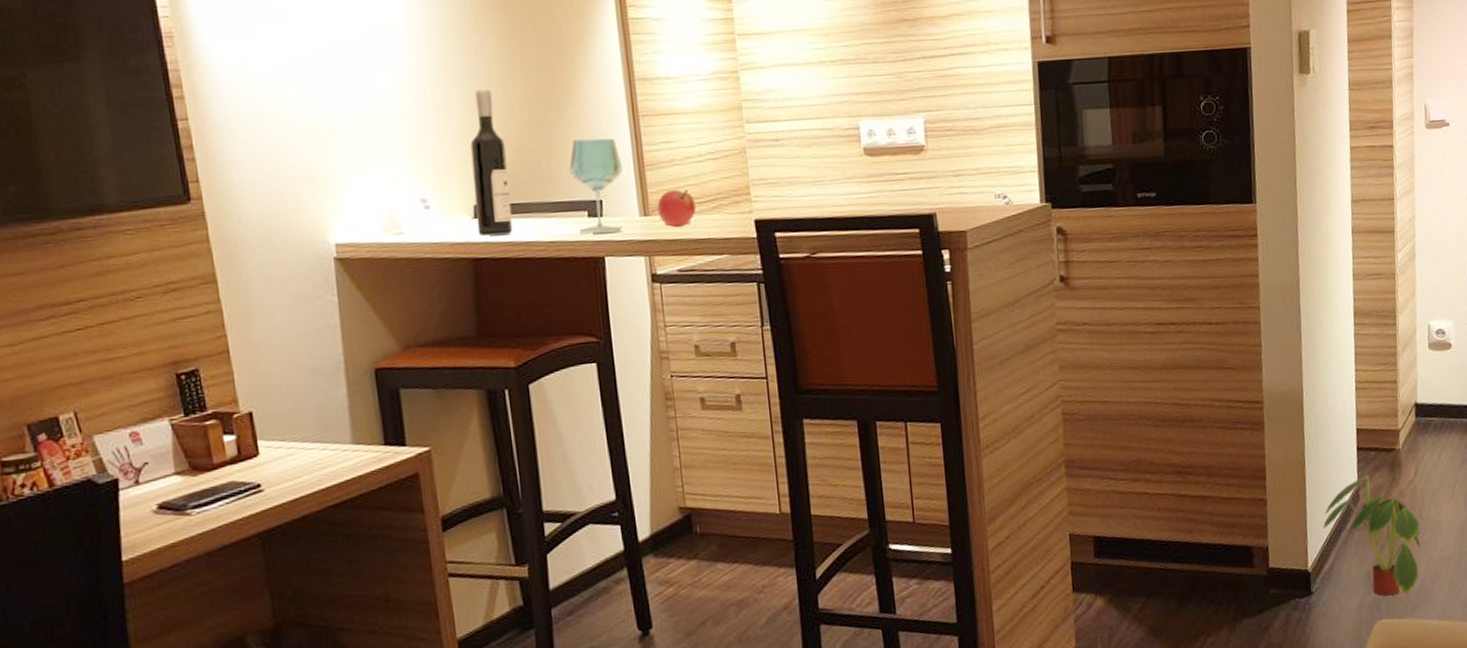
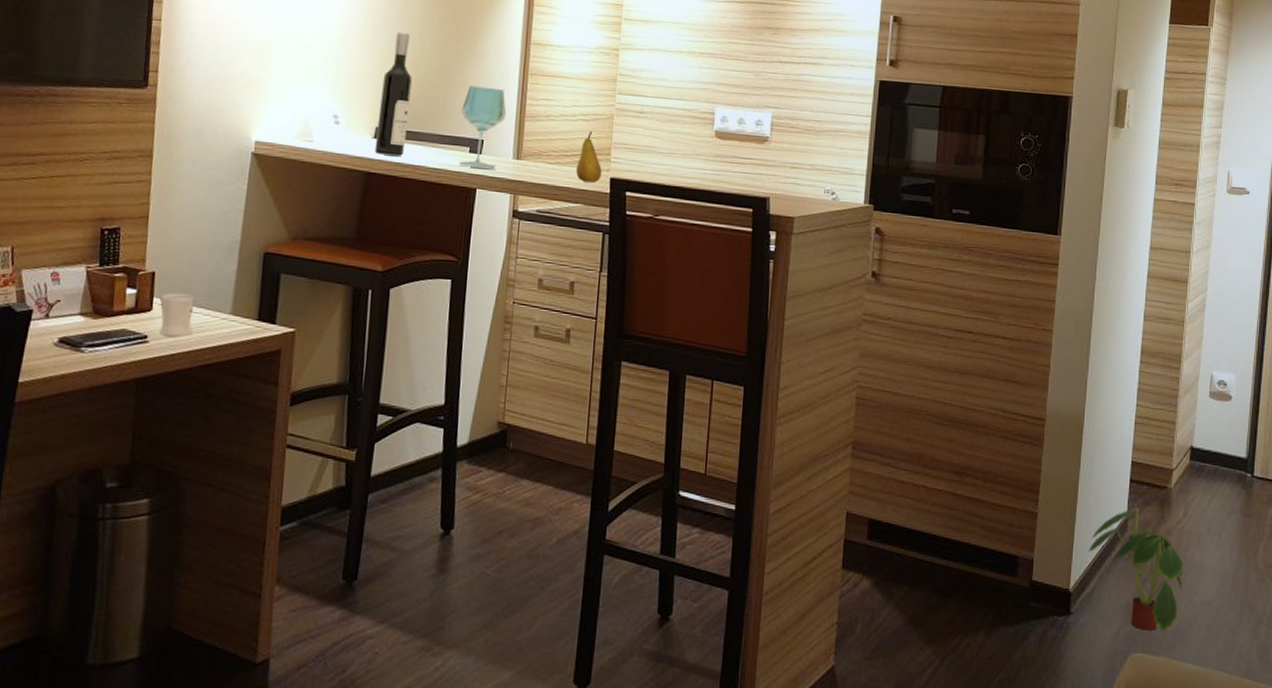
mug: none [264,429,312,481] -> present [159,293,196,337]
fruit: present [657,189,696,228] -> none [528,141,562,174]
fruit: none [714,170,744,230] -> present [576,130,602,183]

